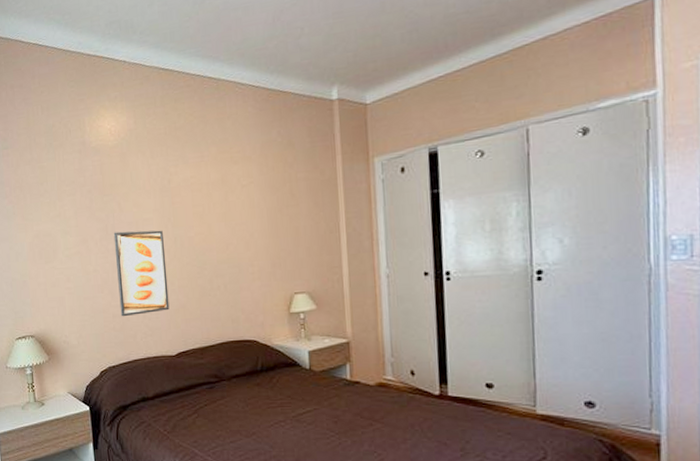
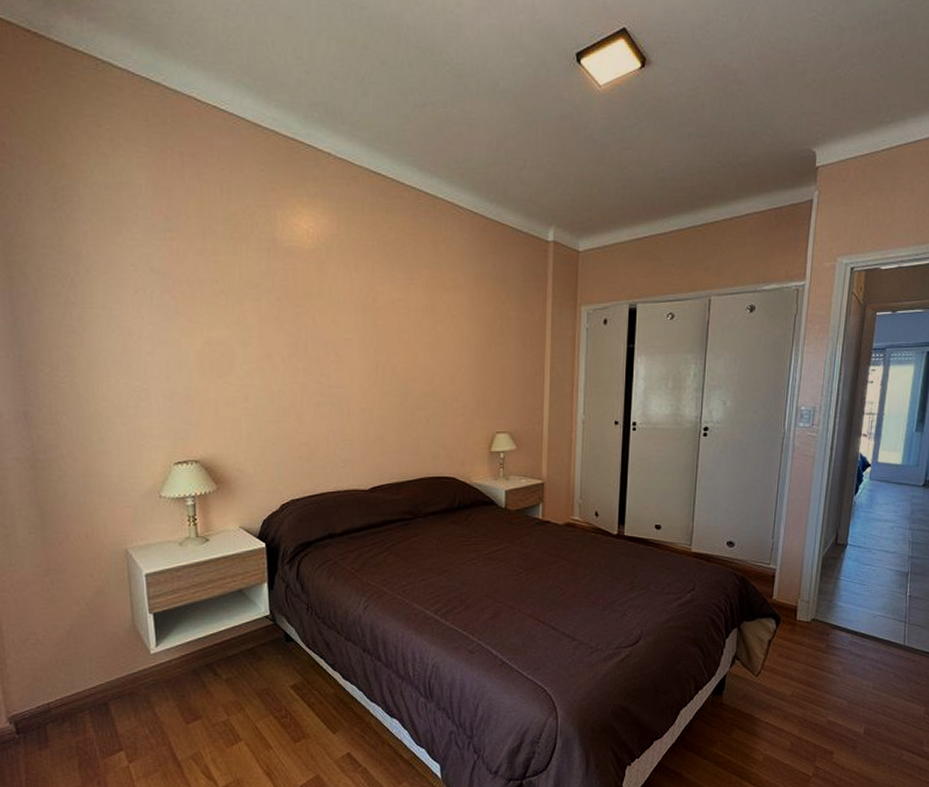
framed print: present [113,230,170,317] -> none [305,349,366,445]

